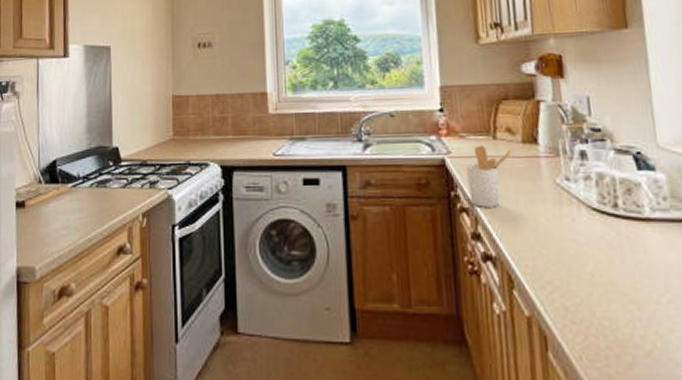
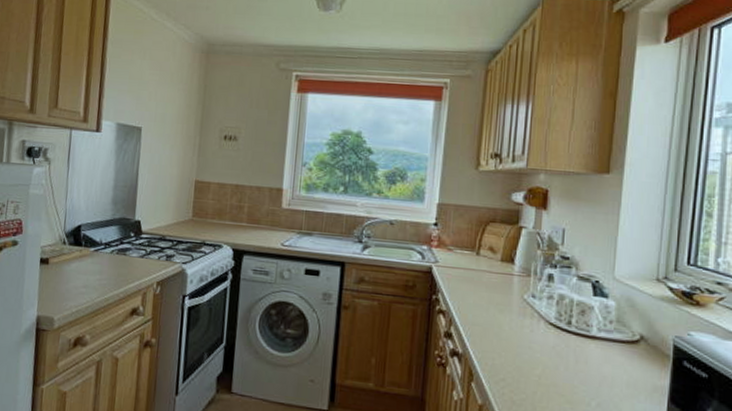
utensil holder: present [465,144,512,207] -> none [448,258,491,313]

